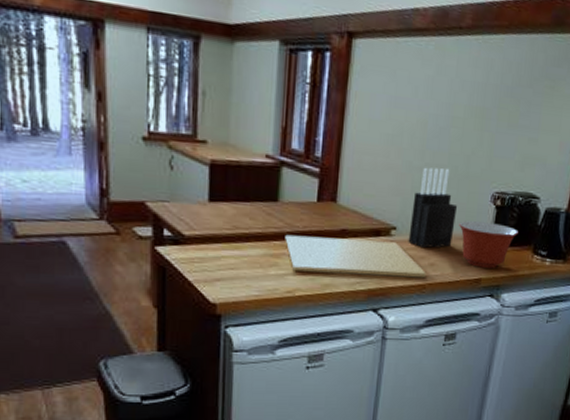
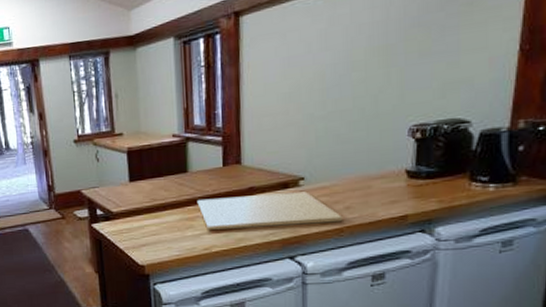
knife block: present [408,167,458,248] -> none [318,111,370,193]
mixing bowl: present [459,221,518,268] -> none [374,156,448,204]

